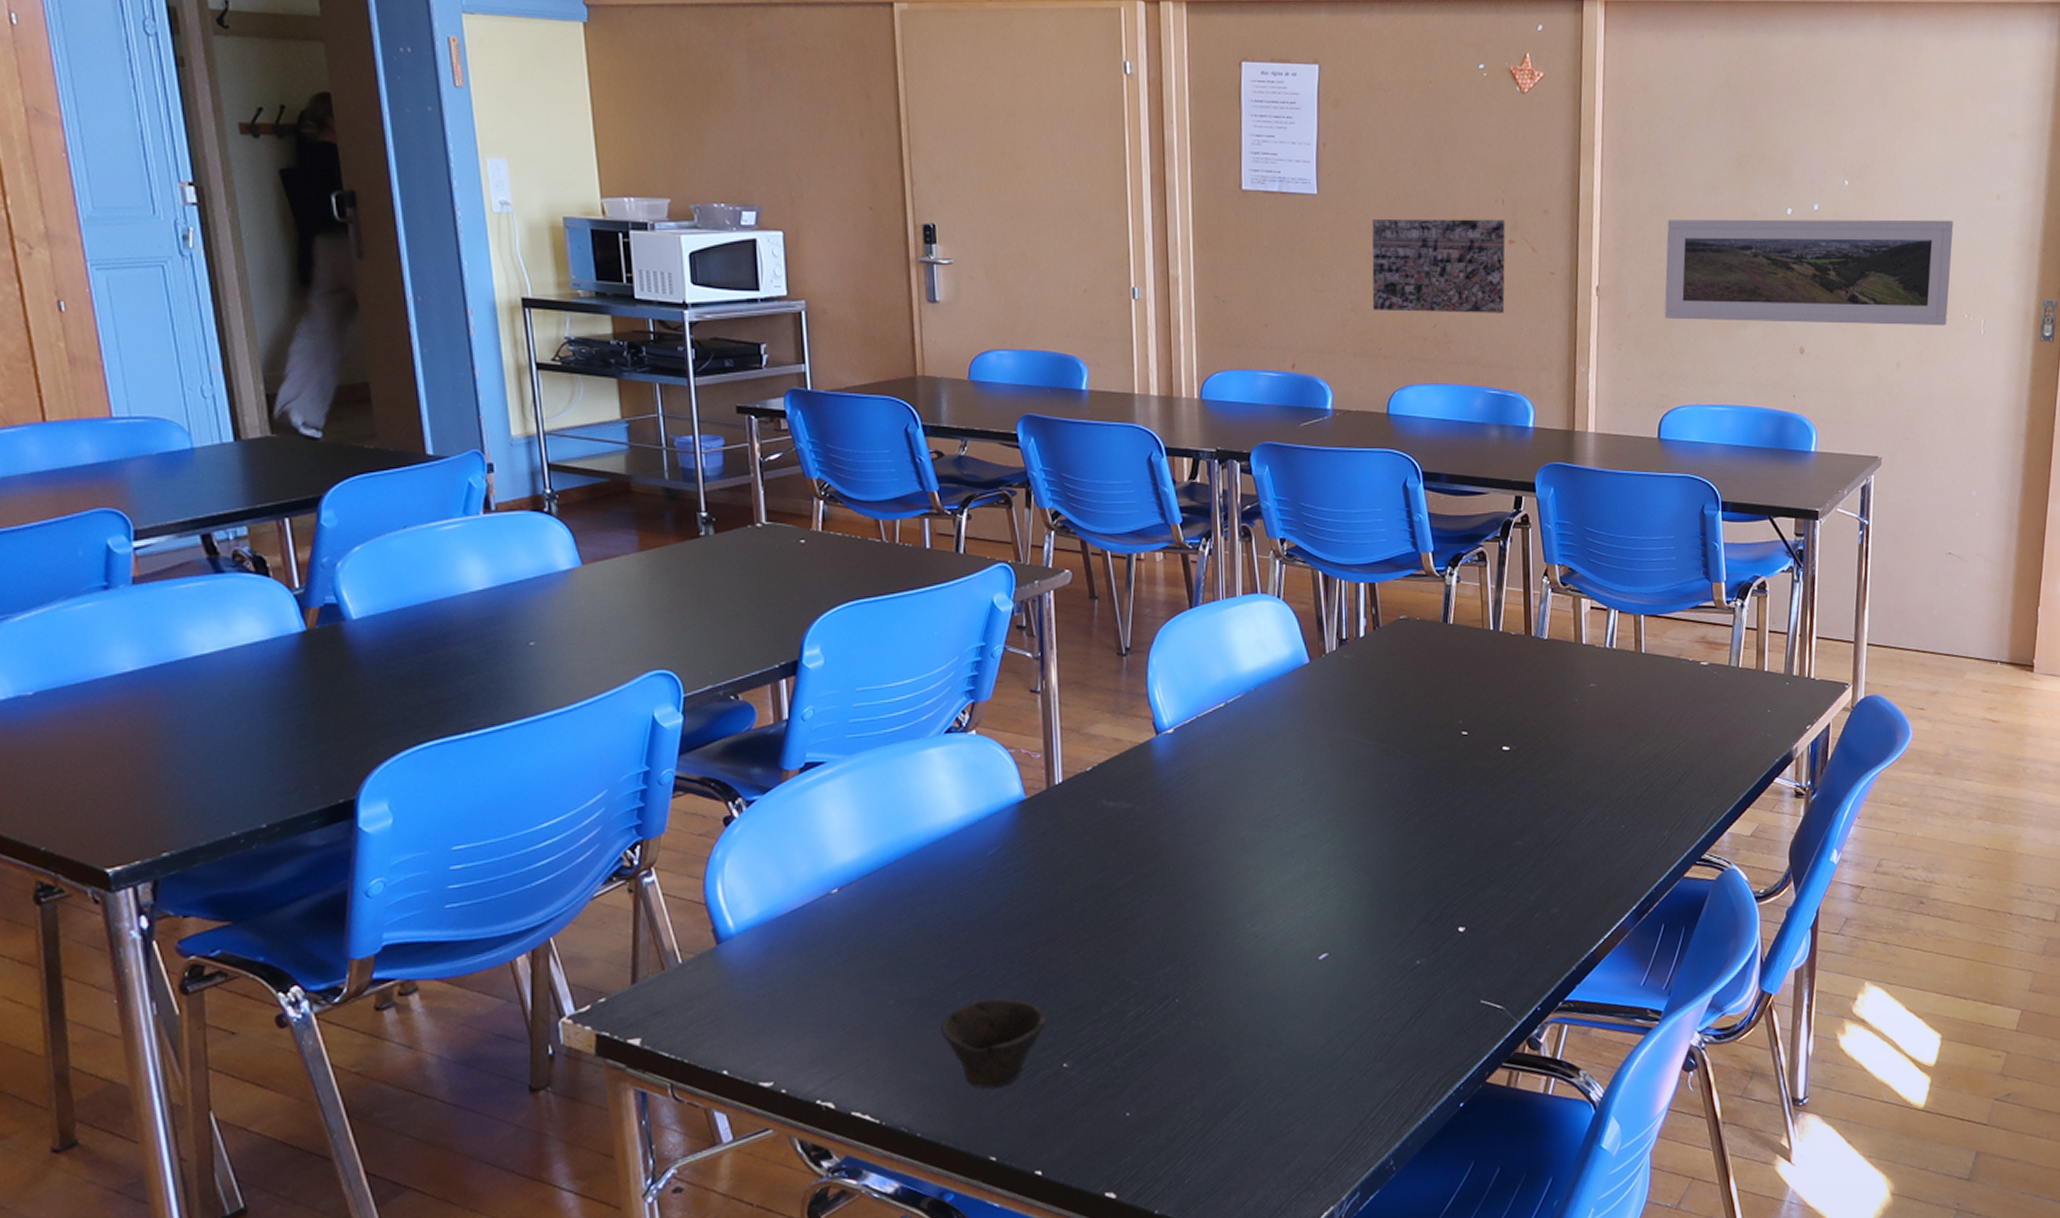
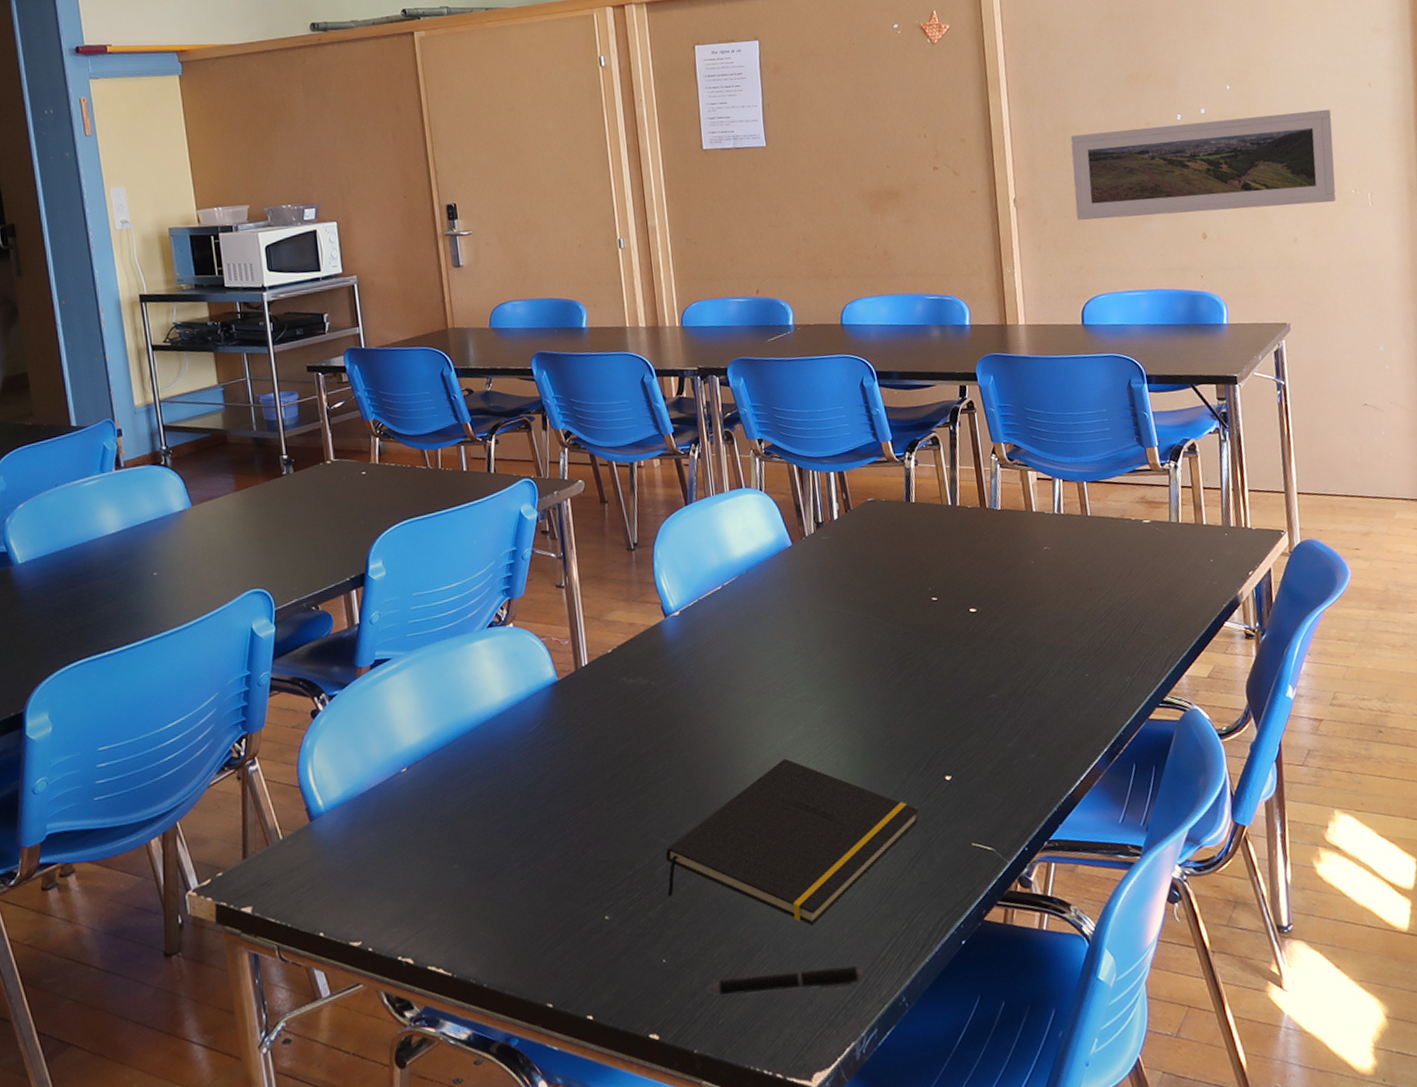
cup: present [940,998,1046,1088] -> none [498,859,588,941]
notepad: none [1137,900,1426,1082] -> present [665,758,919,926]
pen: none [1169,1126,1350,1153] -> present [702,966,864,996]
map: present [1372,218,1506,313] -> none [814,150,935,238]

